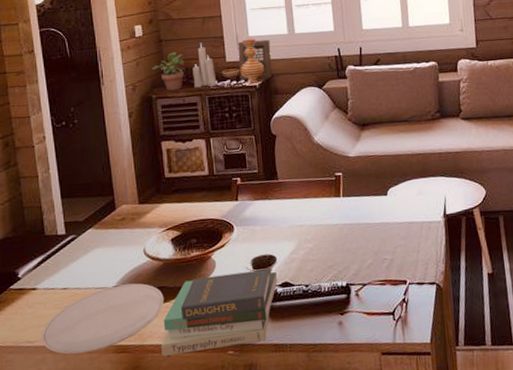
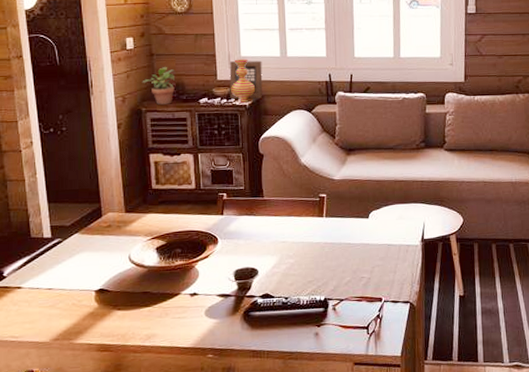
plate: present [41,283,164,355] -> none [26,287,148,351]
books: present [160,269,278,357] -> none [142,281,259,357]
candle: present [192,42,217,88] -> none [183,59,207,104]

